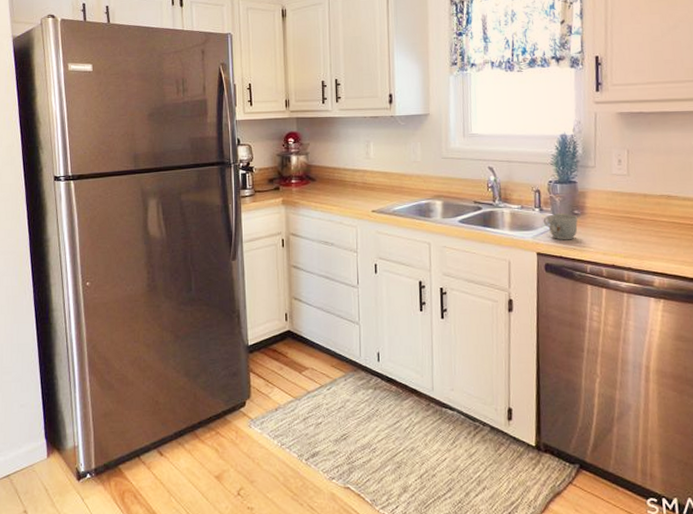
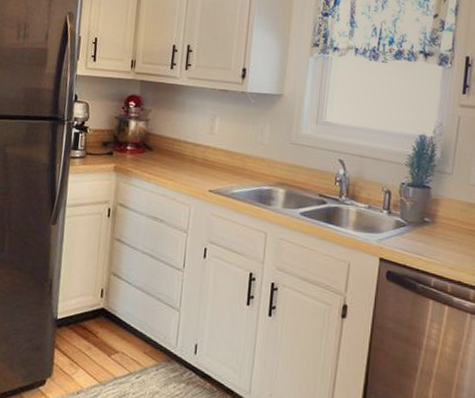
mug: present [543,214,578,240] -> none [390,218,427,249]

